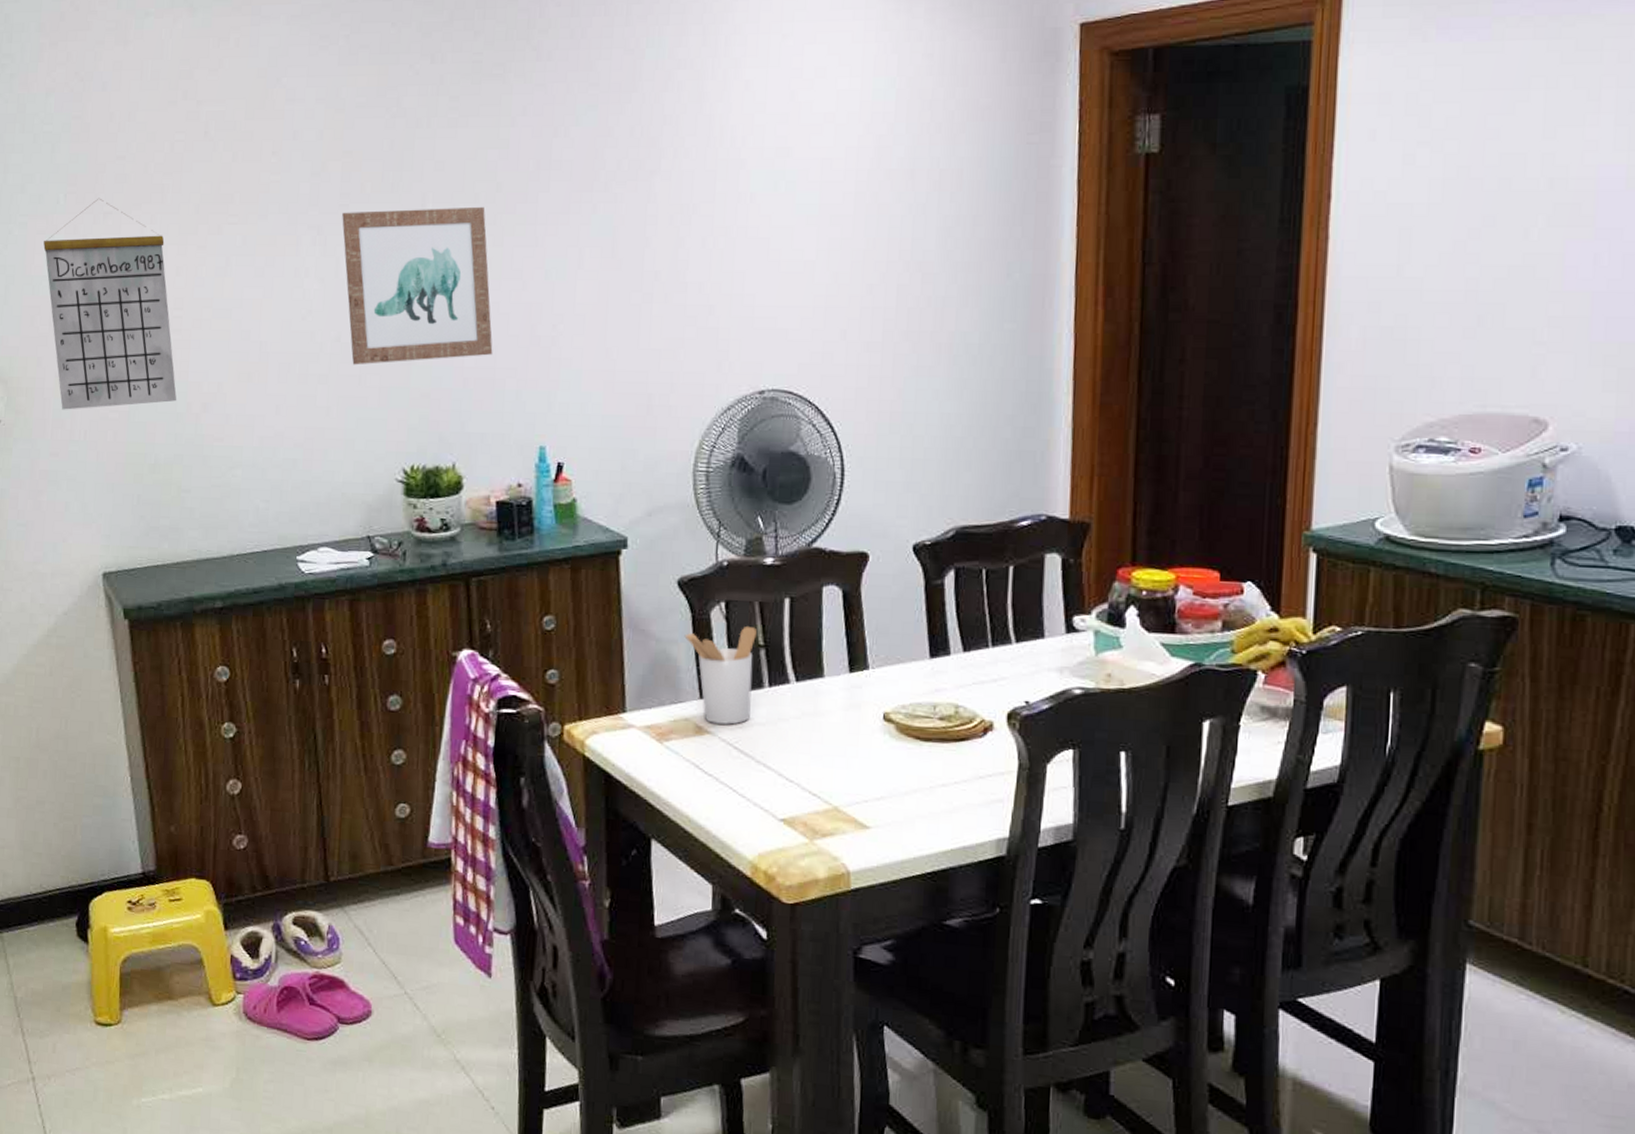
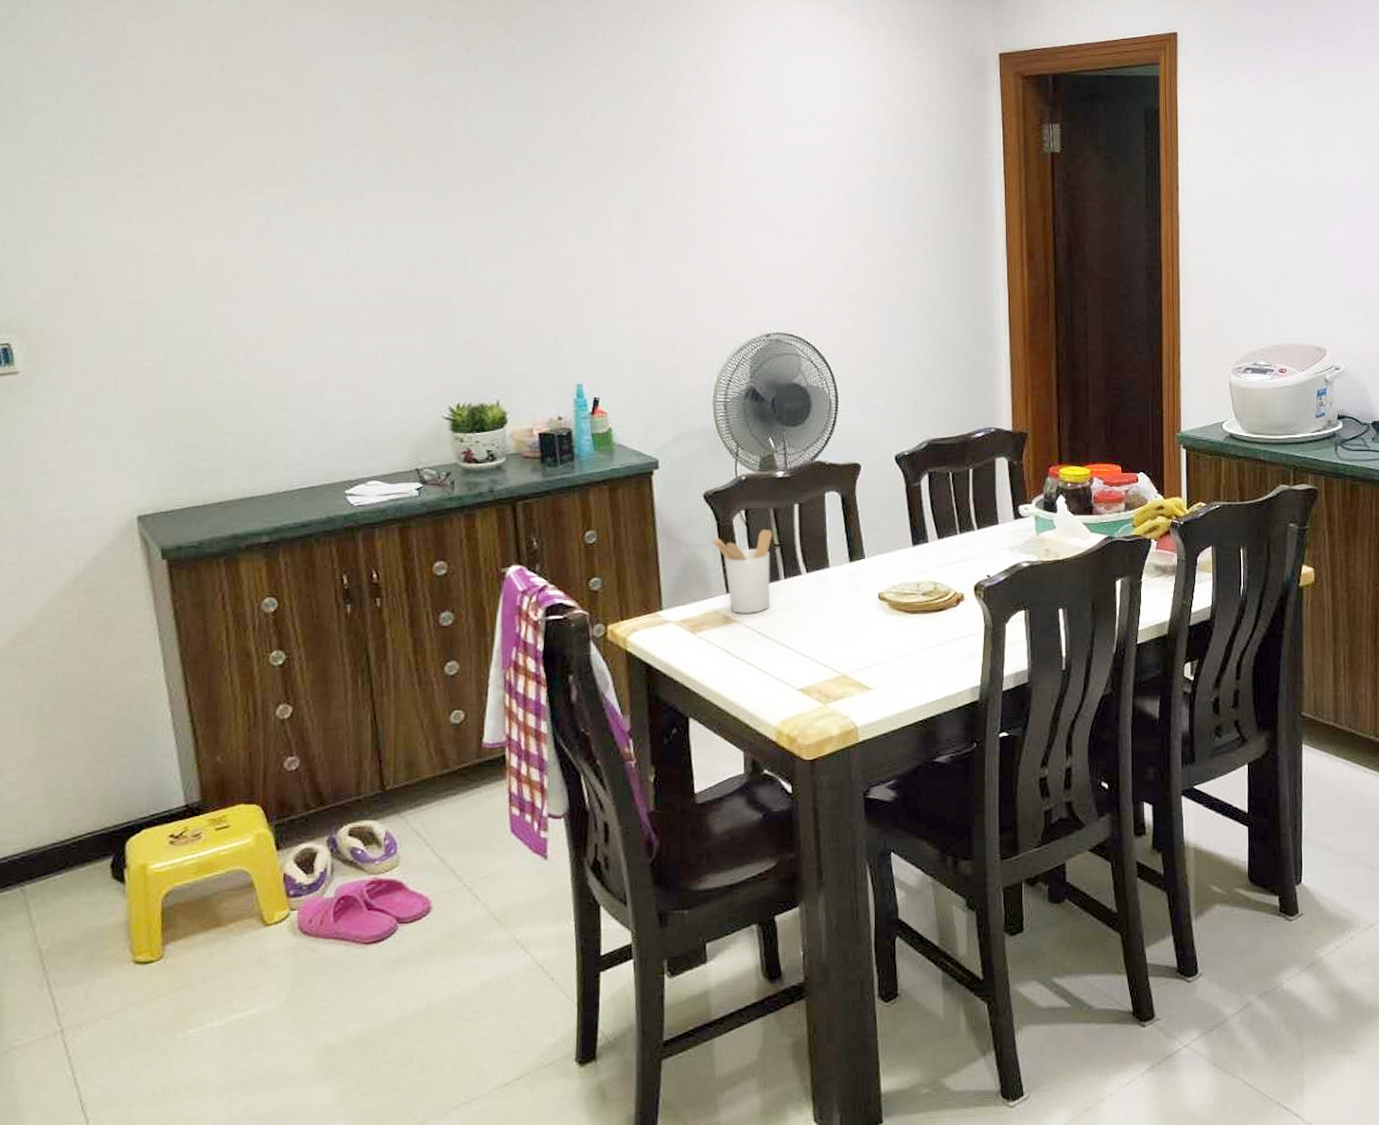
calendar: present [43,198,177,410] -> none [67,159,217,360]
wall art: present [342,206,493,365] -> none [384,178,532,316]

